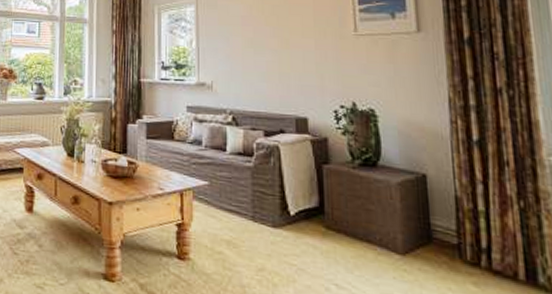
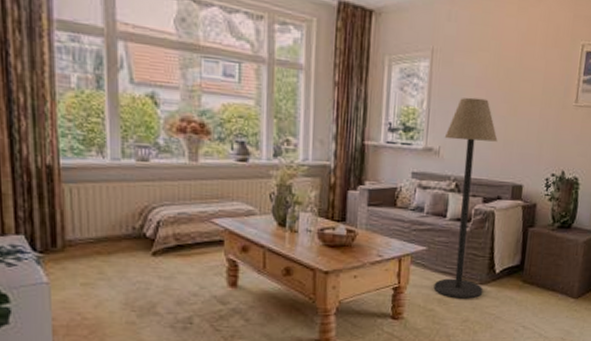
floor lamp: none [215,34,278,244] -> present [433,97,498,299]

